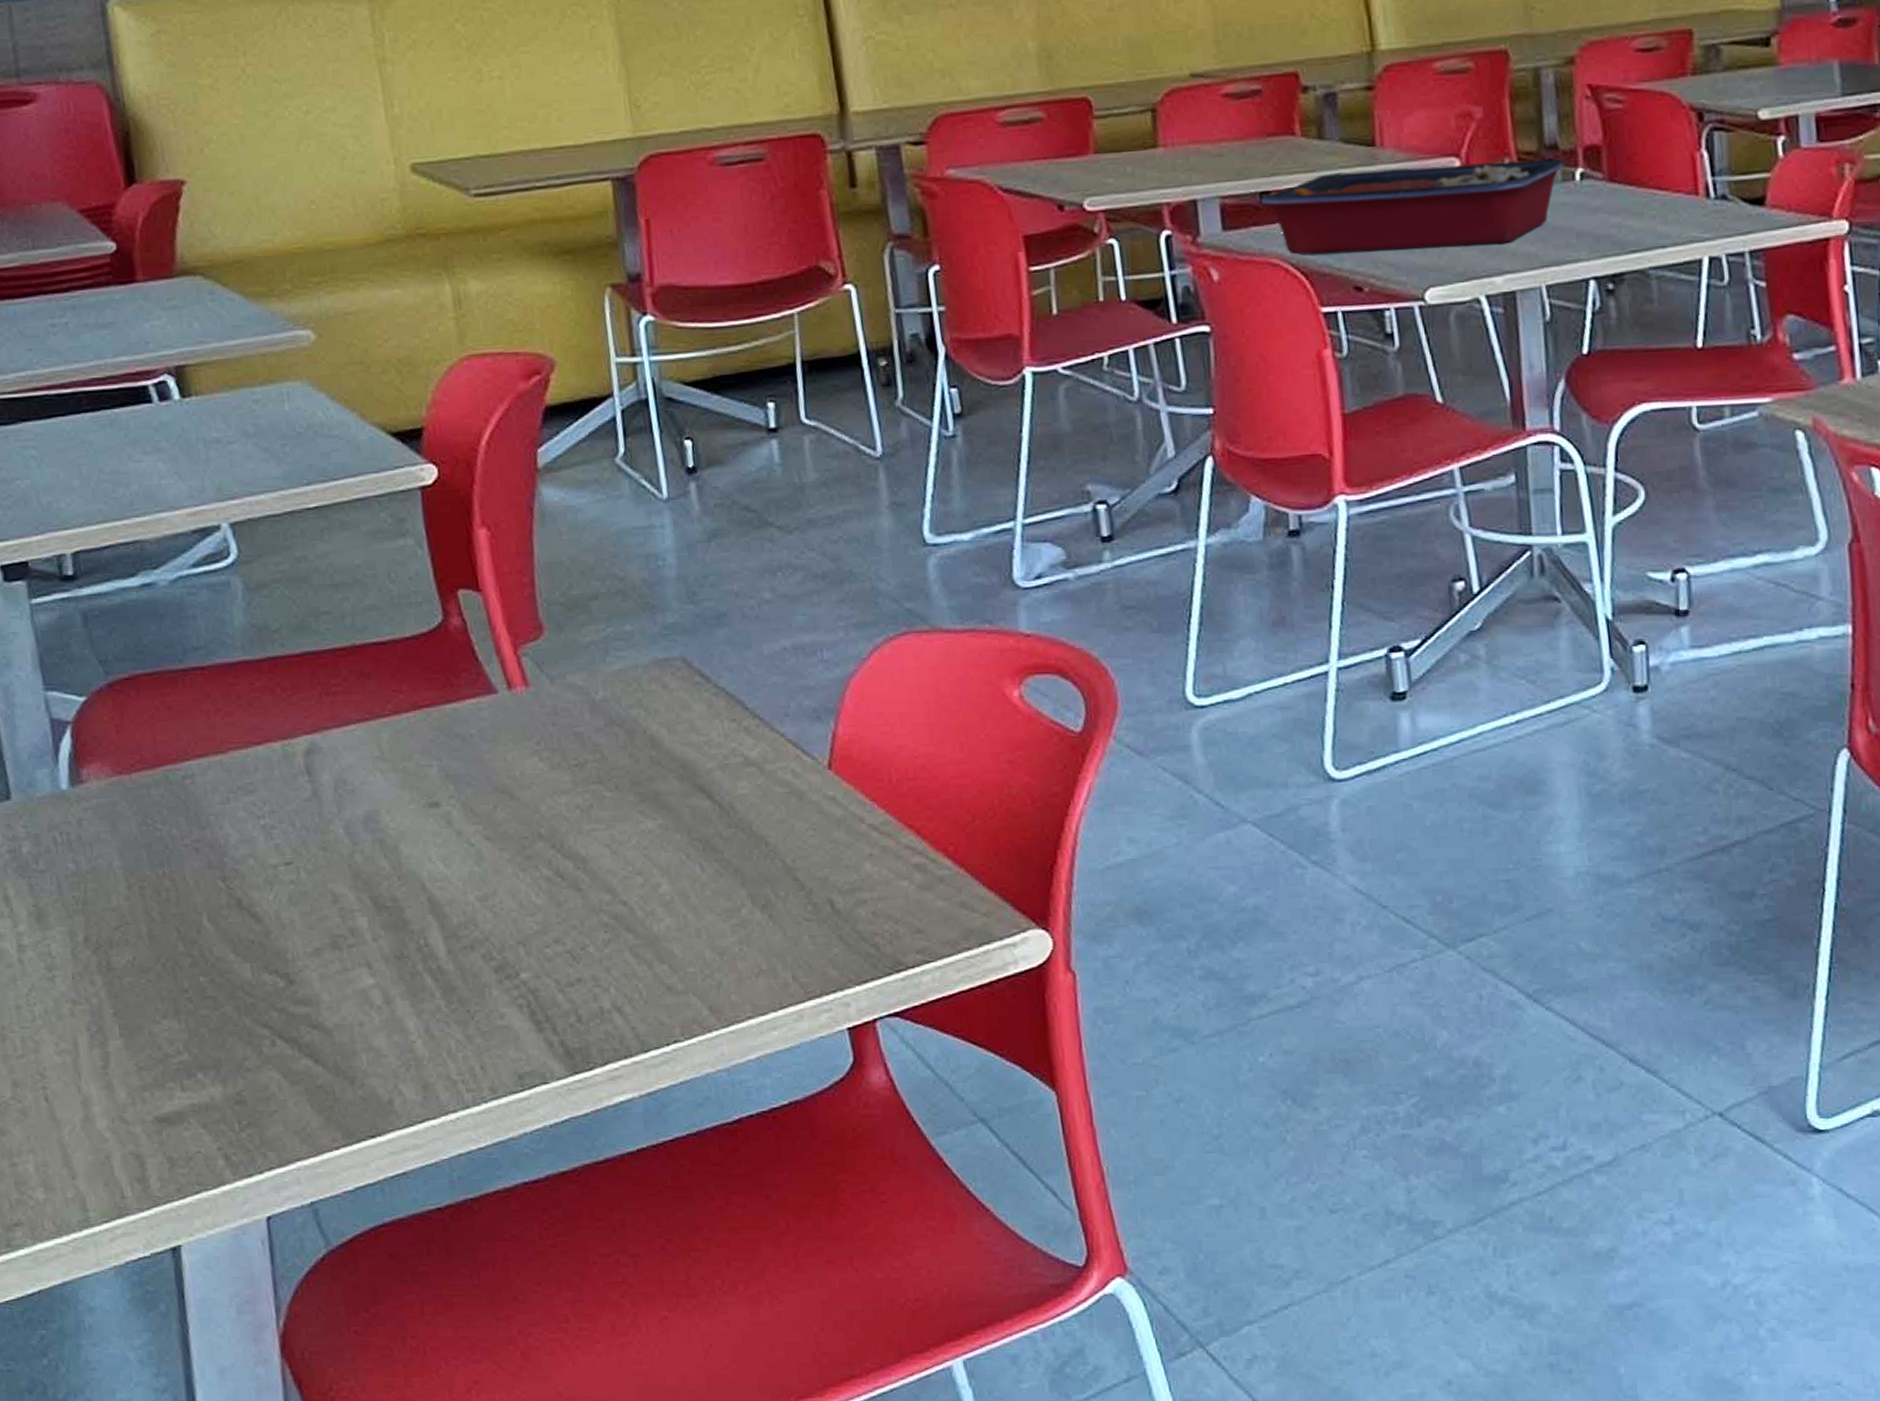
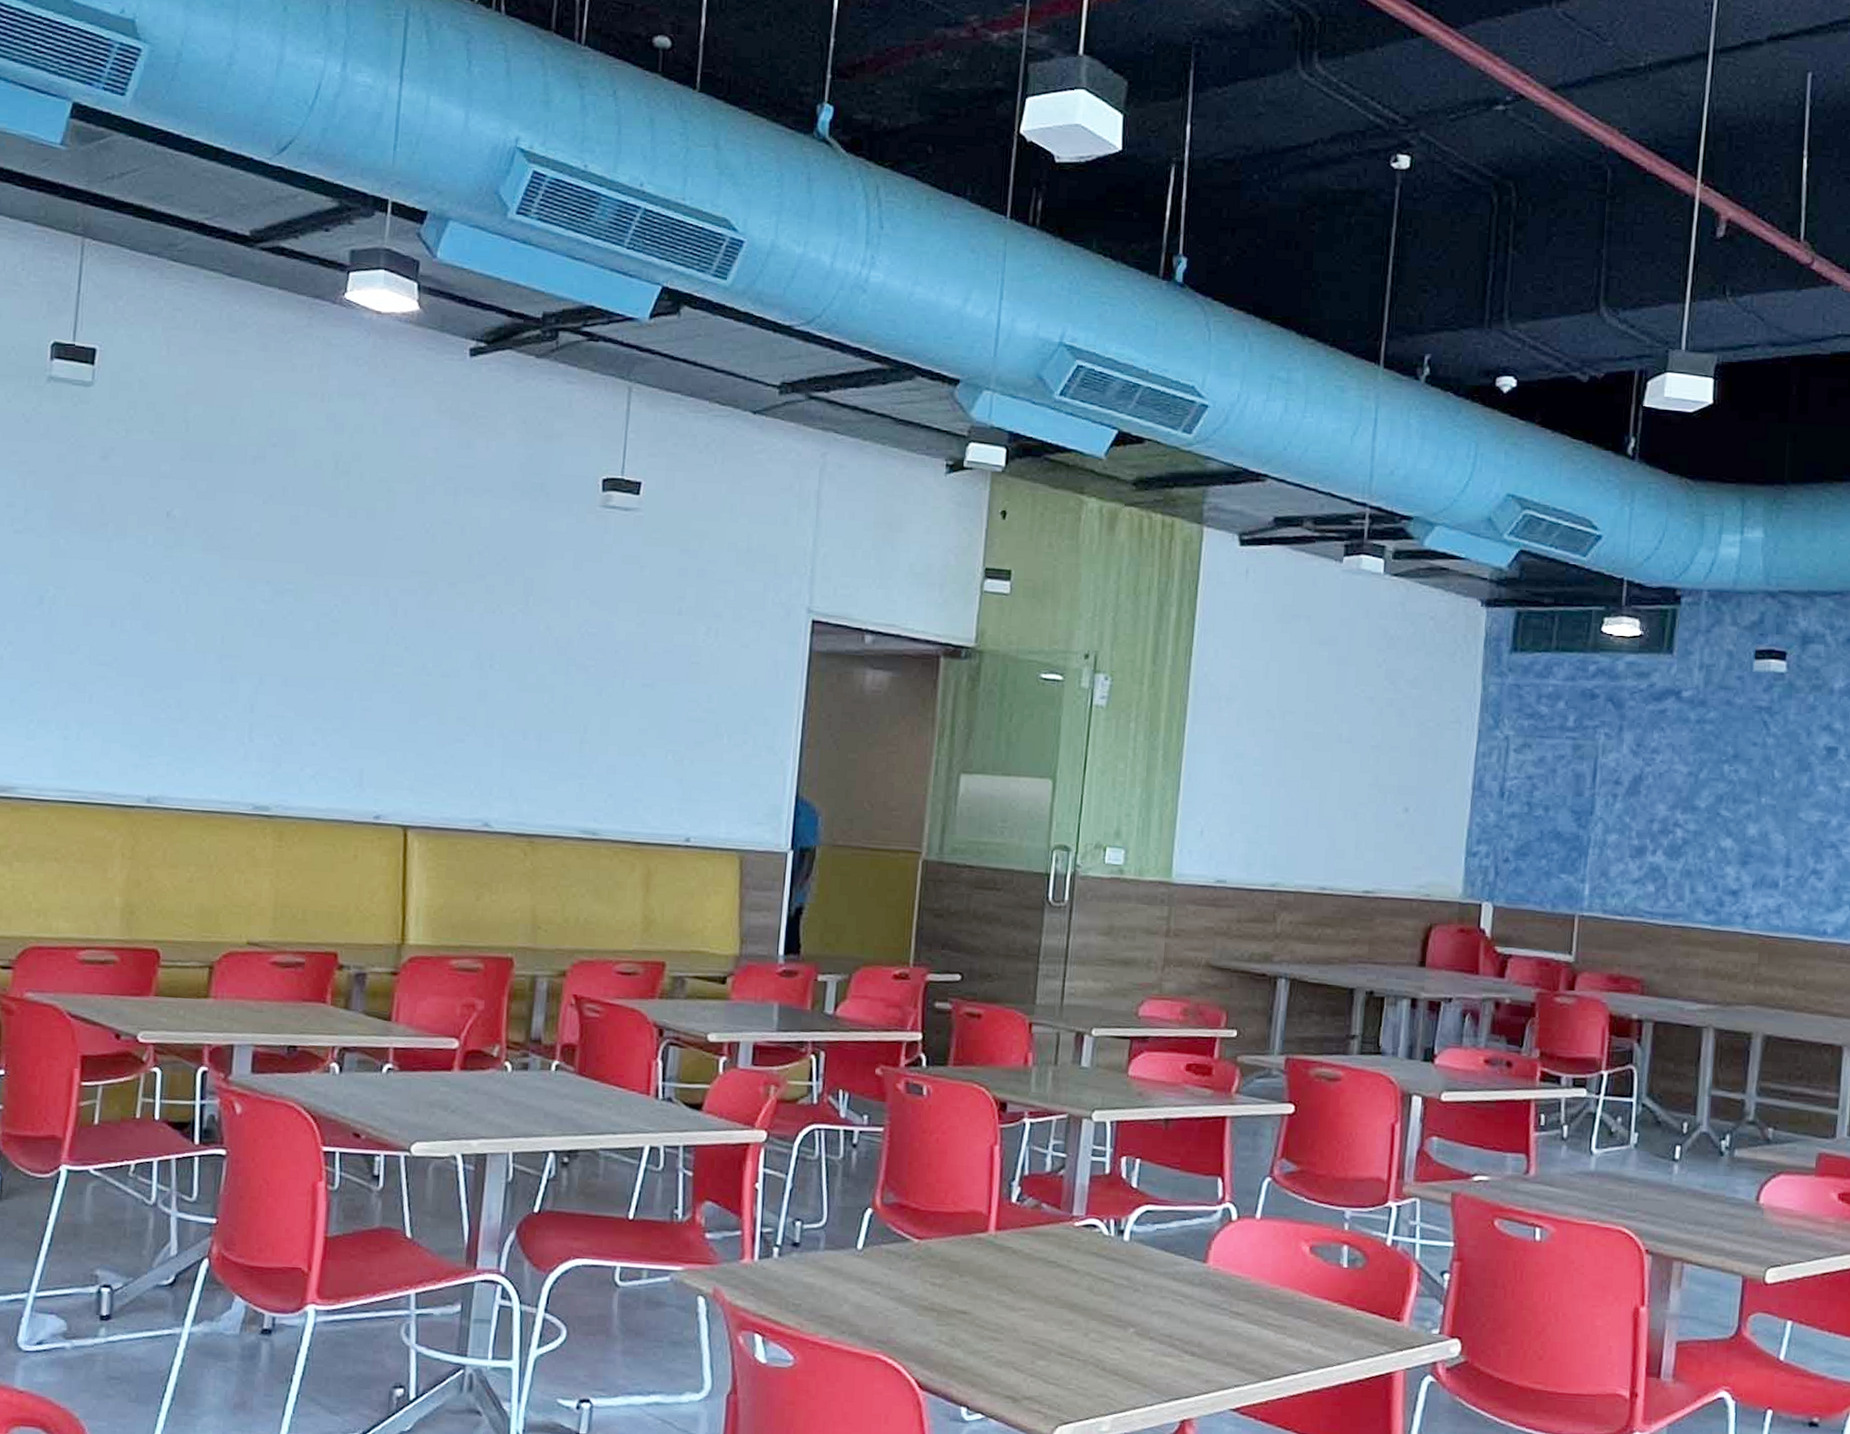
tray: present [1260,158,1564,255] -> none [287,1038,543,1114]

